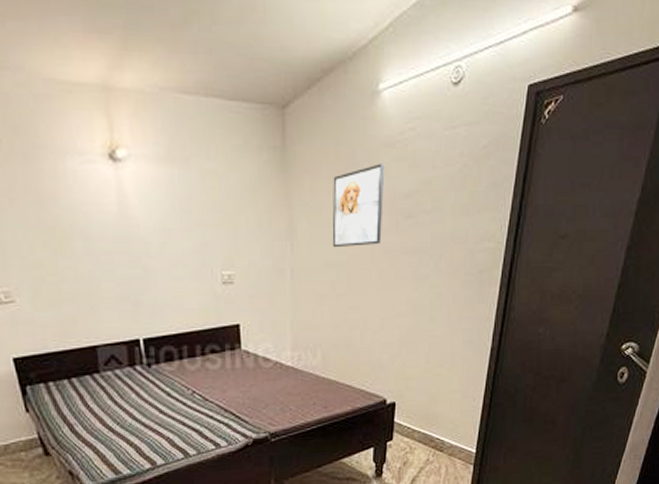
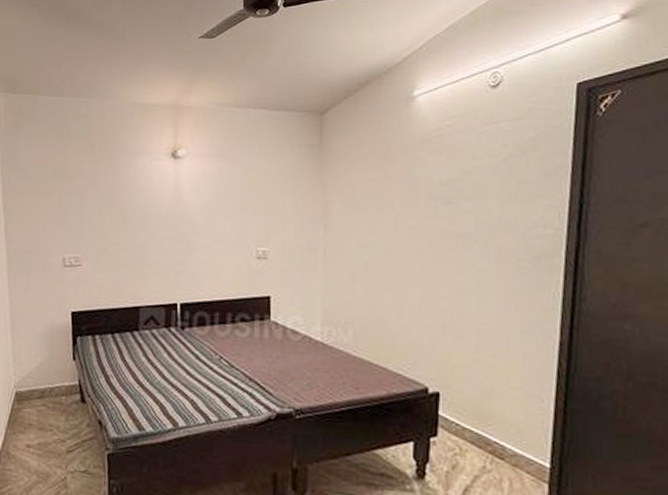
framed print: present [332,164,385,248] -> none [366,156,421,230]

